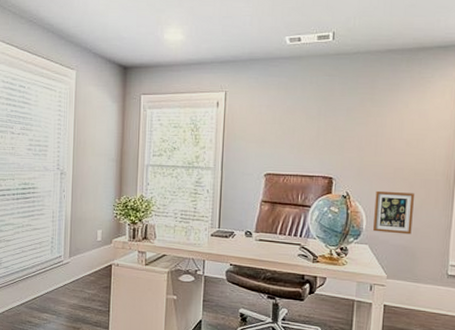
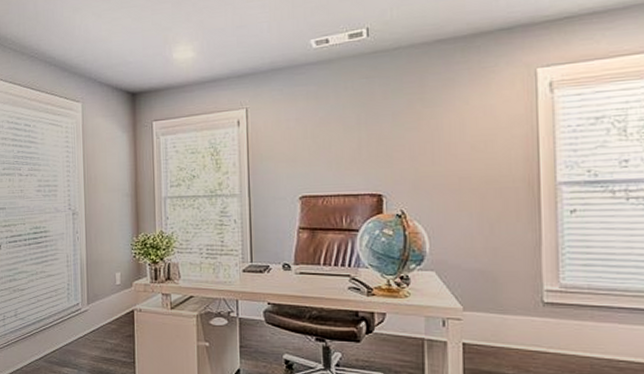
picture frame: present [373,190,414,235] -> none [438,205,489,256]

